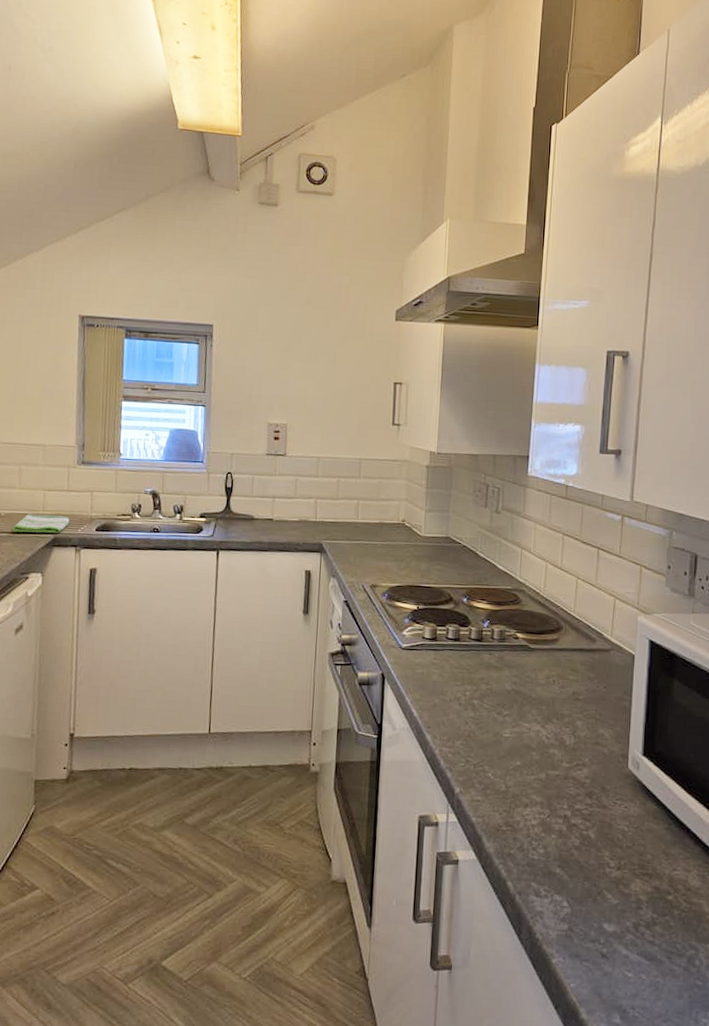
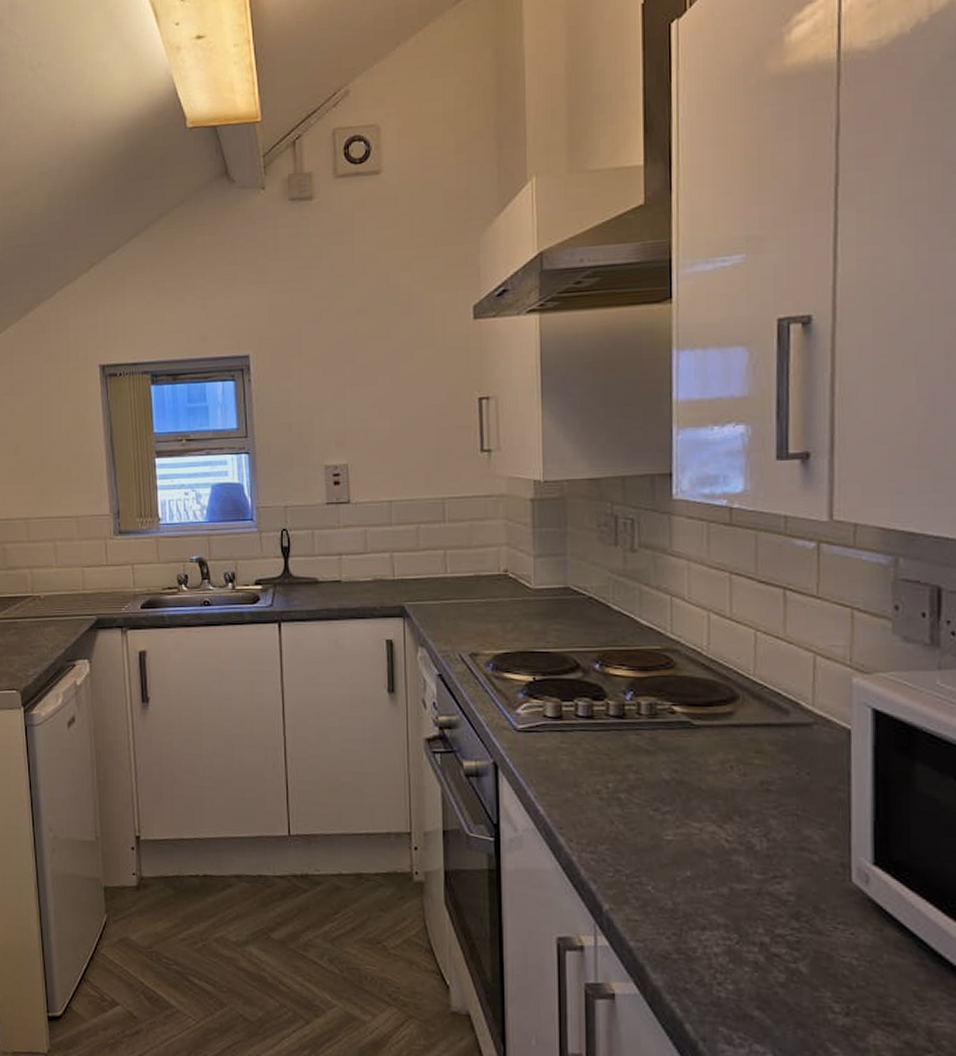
dish towel: present [11,514,70,534] -> none [53,594,112,616]

